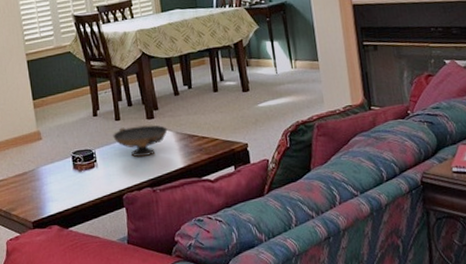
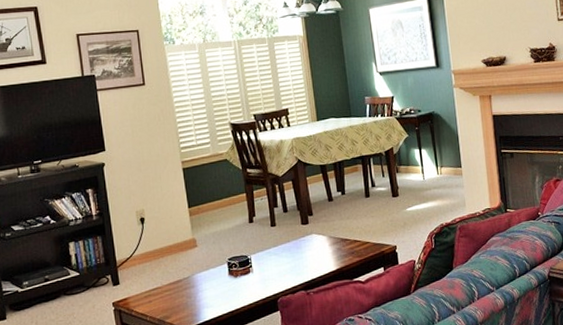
decorative bowl: present [113,125,168,157] -> none [268,230,322,262]

